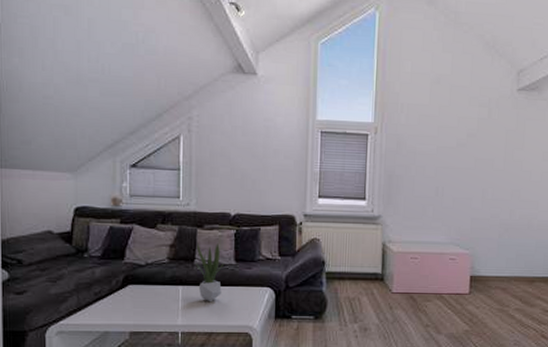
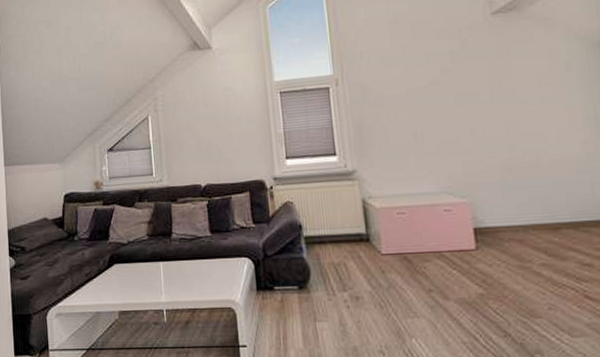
potted plant: present [196,243,223,302] -> none [173,216,201,277]

